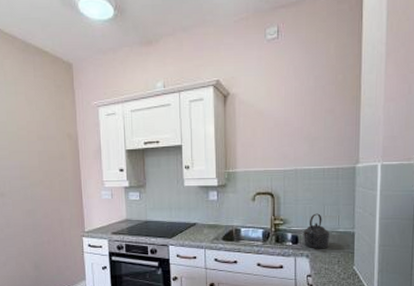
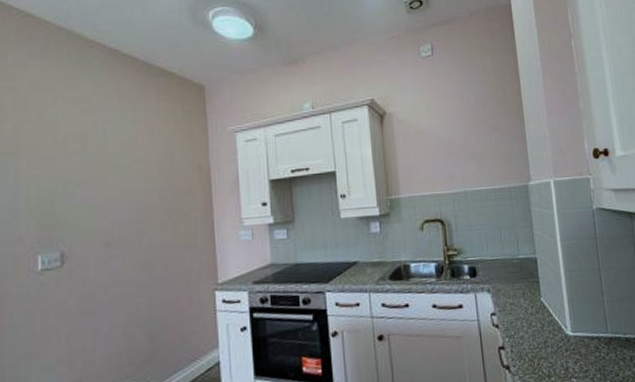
kettle: present [304,213,330,249] -> none [481,239,511,282]

